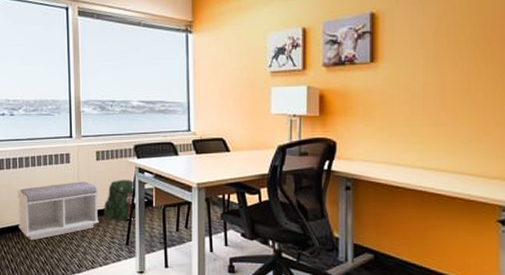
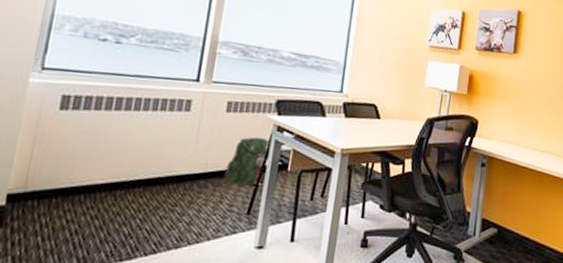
bench: present [17,181,99,241] -> none [96,135,223,206]

